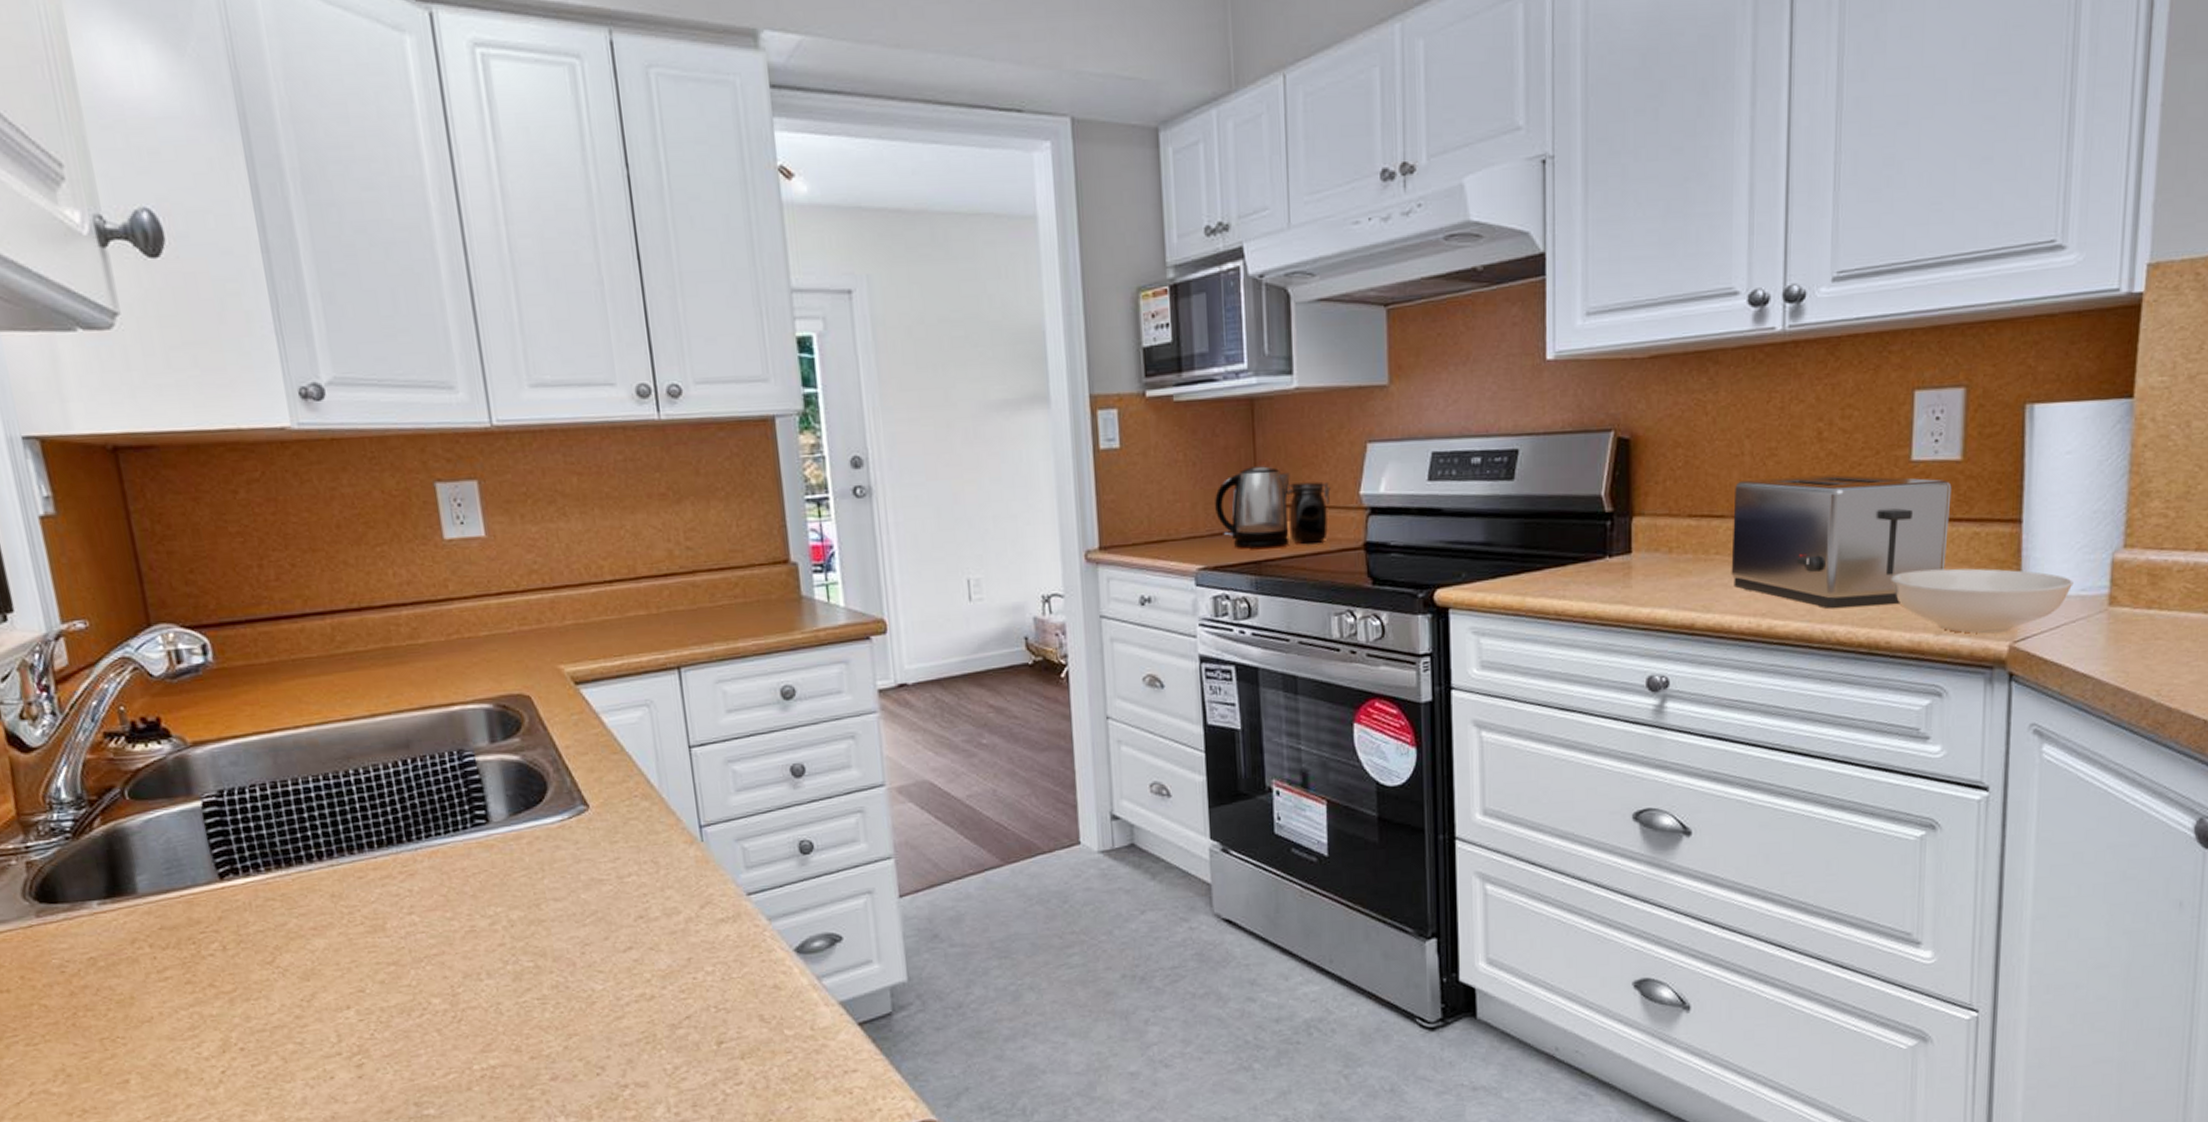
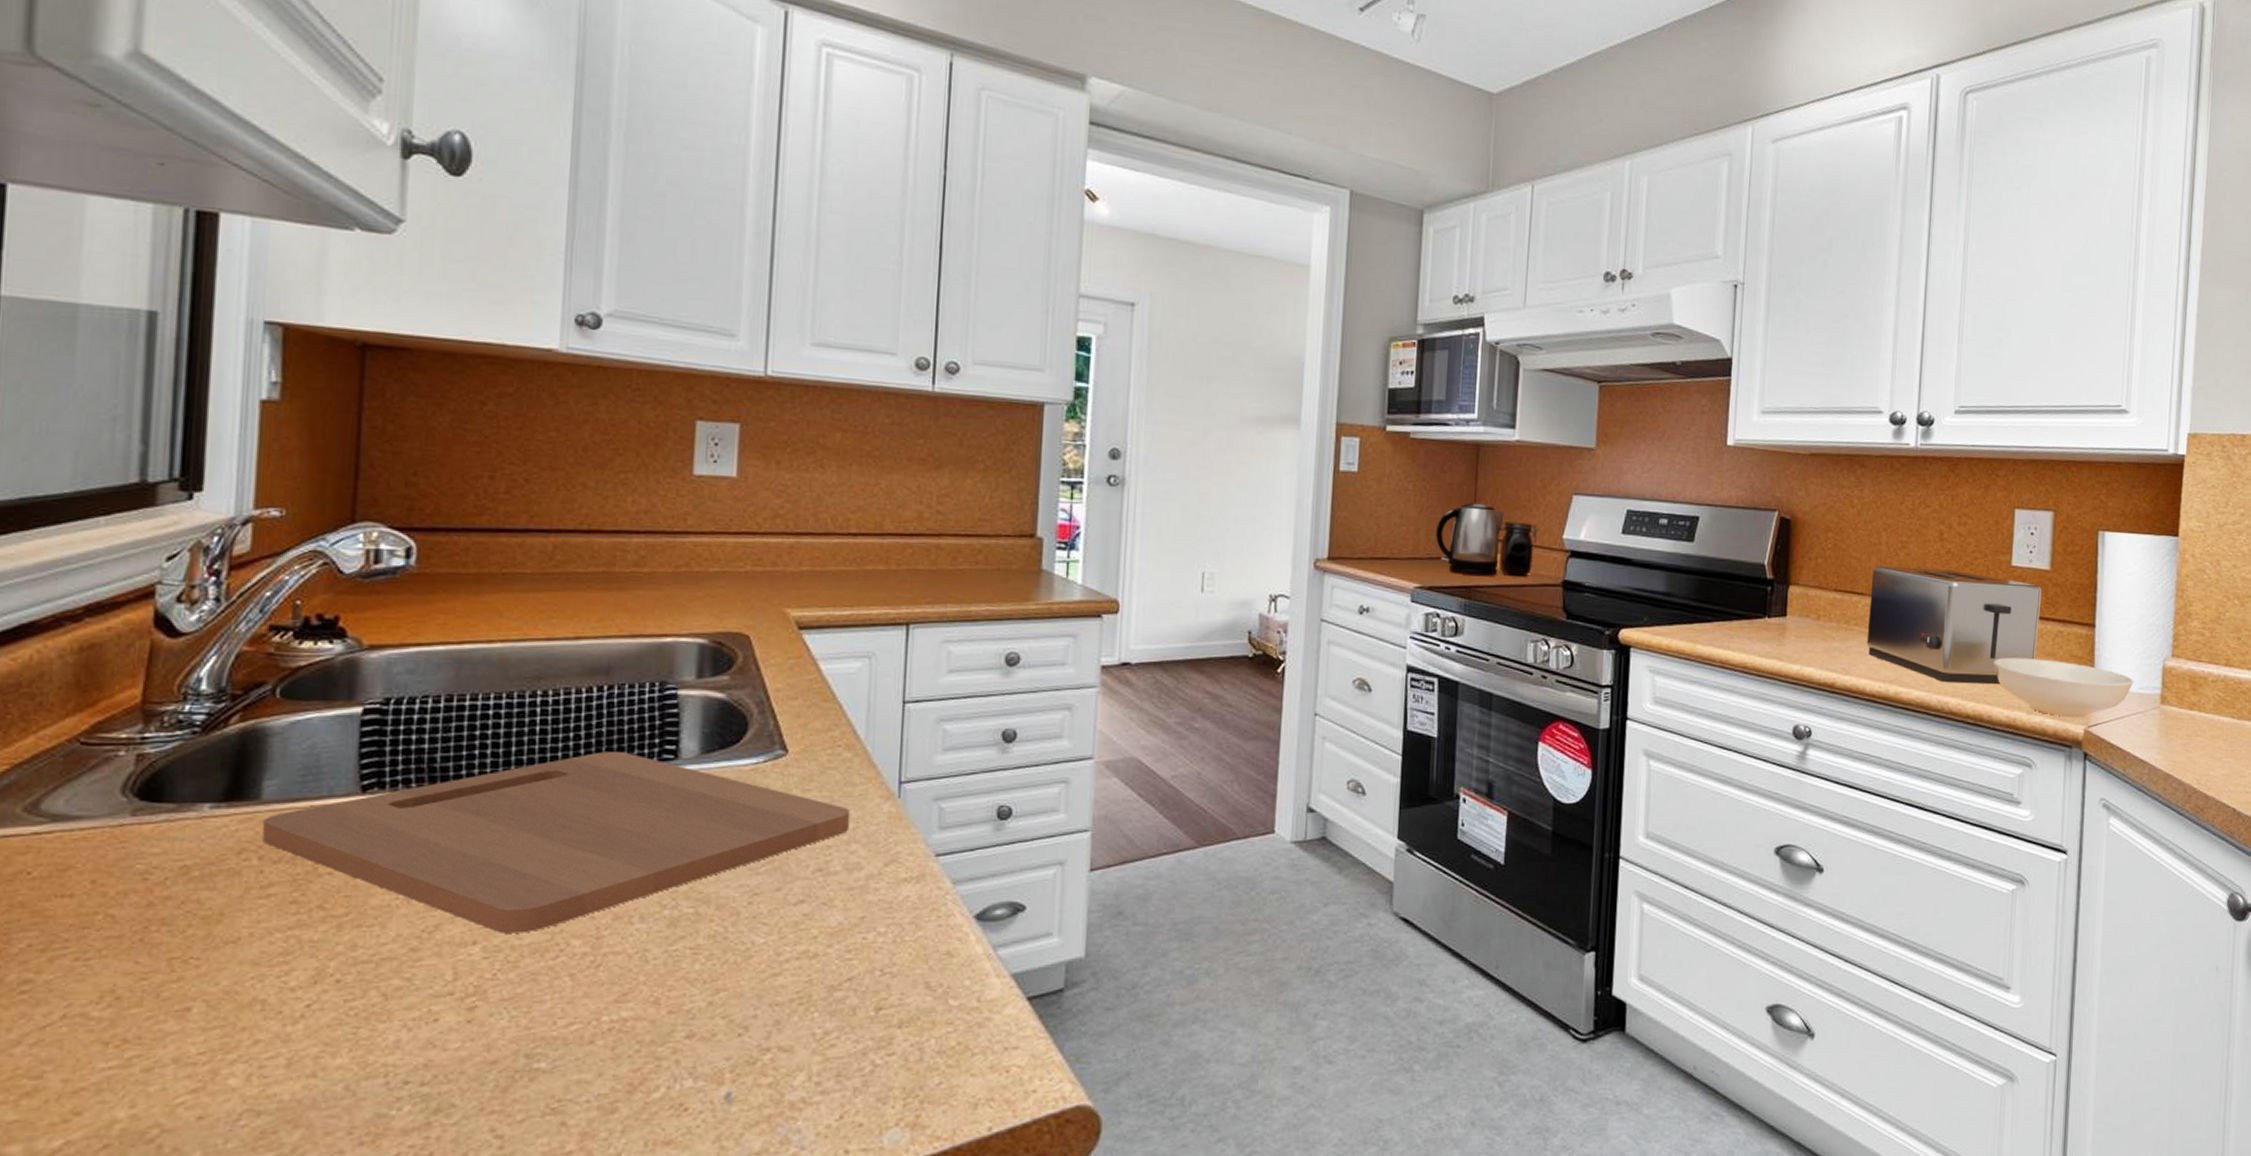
cutting board: none [144,821,660,997] -> present [262,752,849,933]

